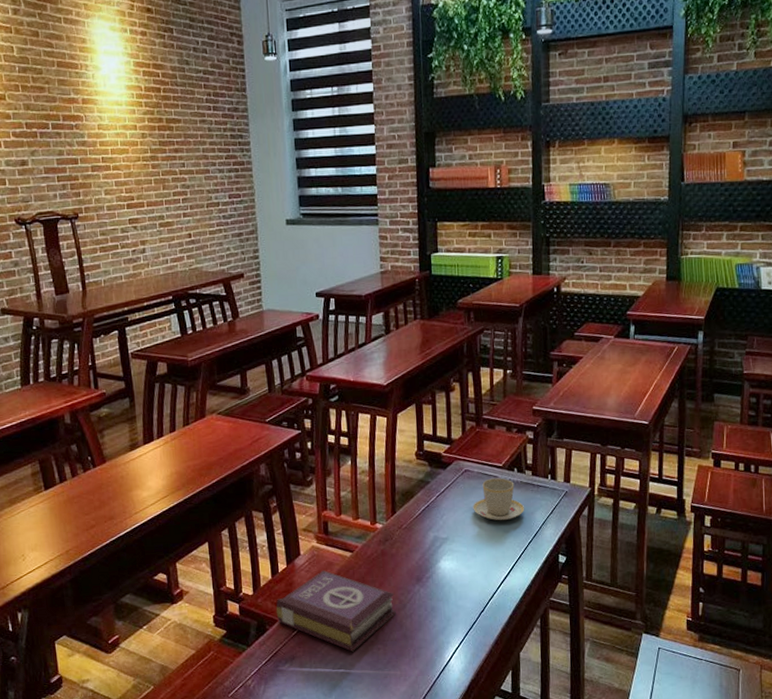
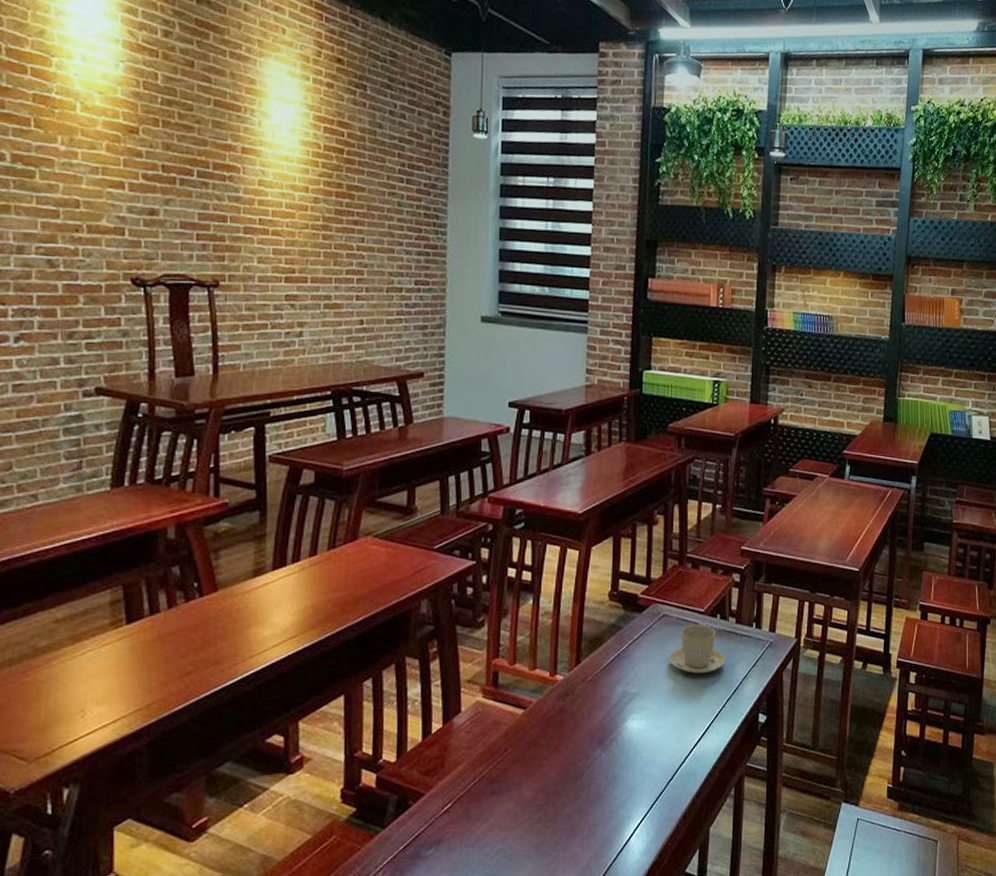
book: present [276,570,396,652] -> none [423,731,571,832]

